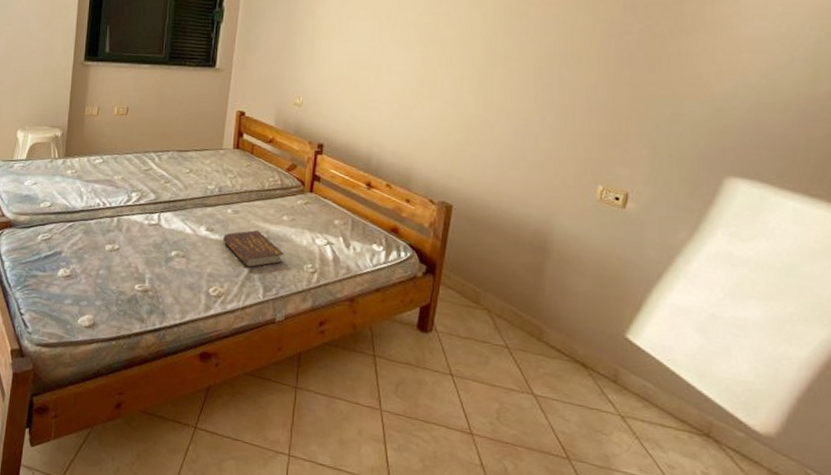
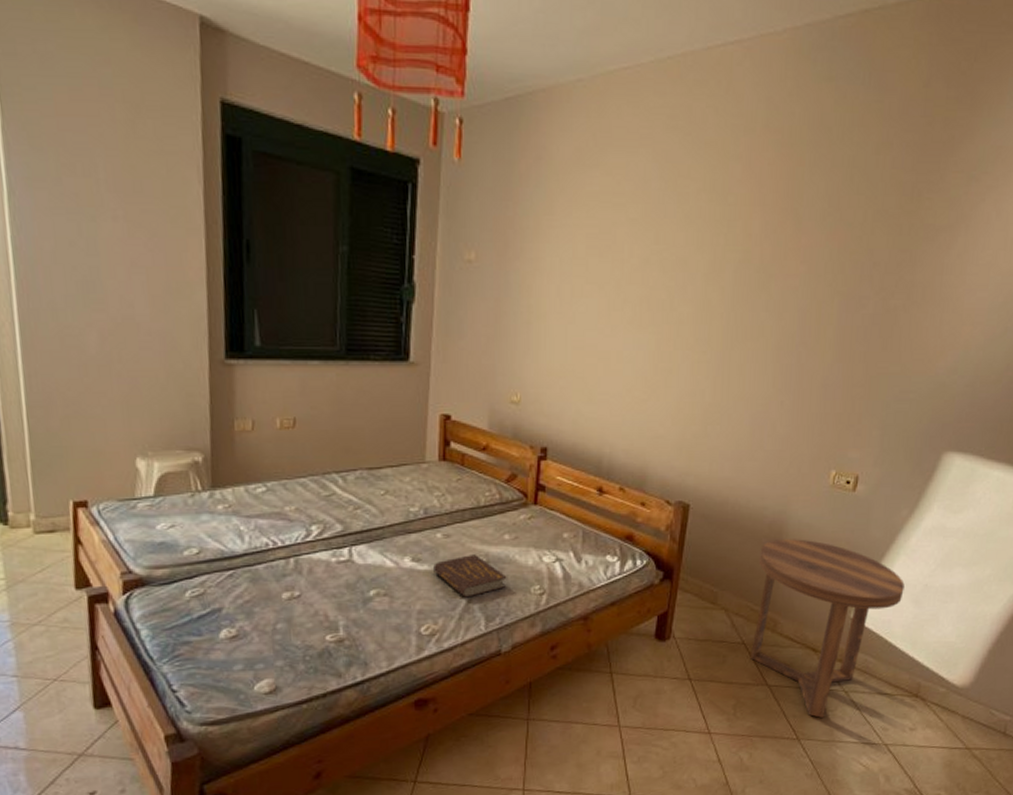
side table: none [514,247,687,440] -> present [749,539,905,718]

